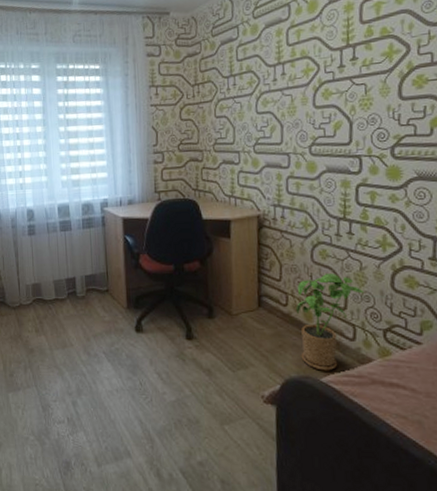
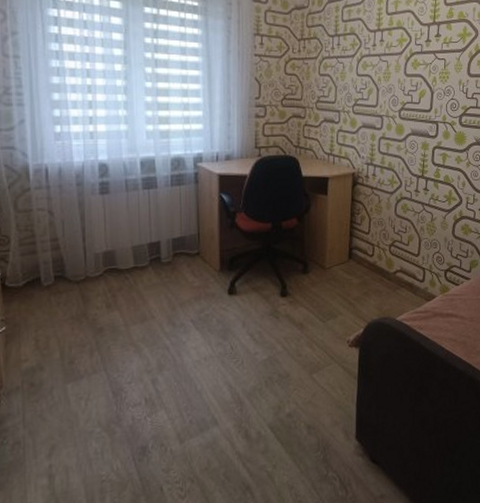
house plant: present [295,274,363,371] -> none [380,225,432,311]

